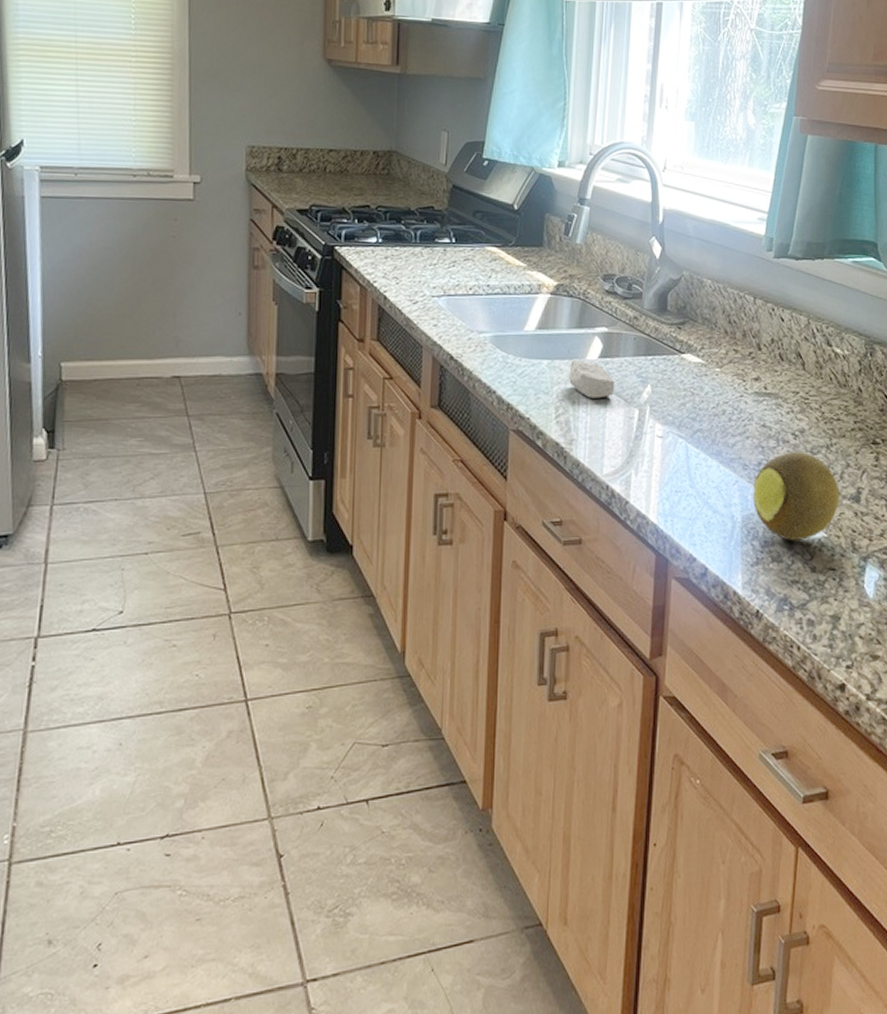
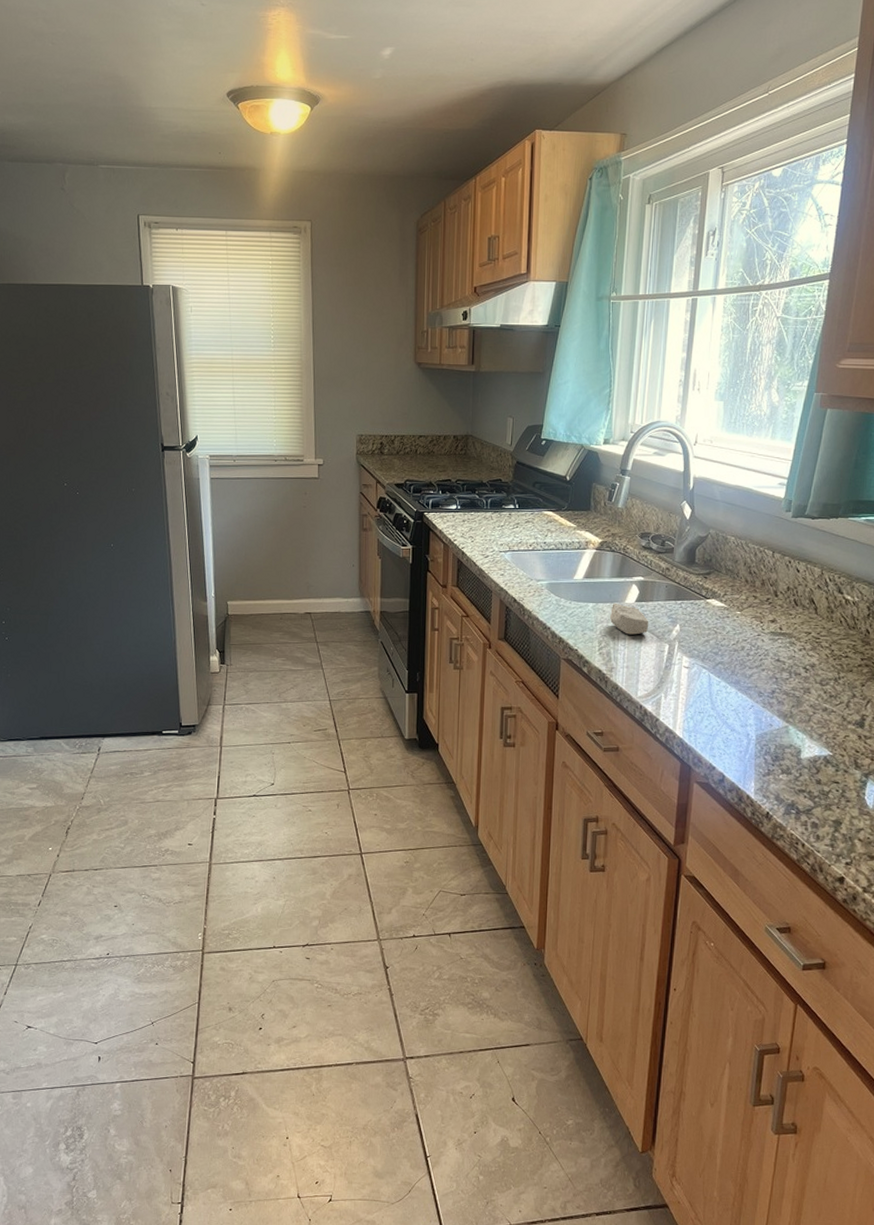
fruit: present [753,451,840,540] -> none [767,682,845,757]

